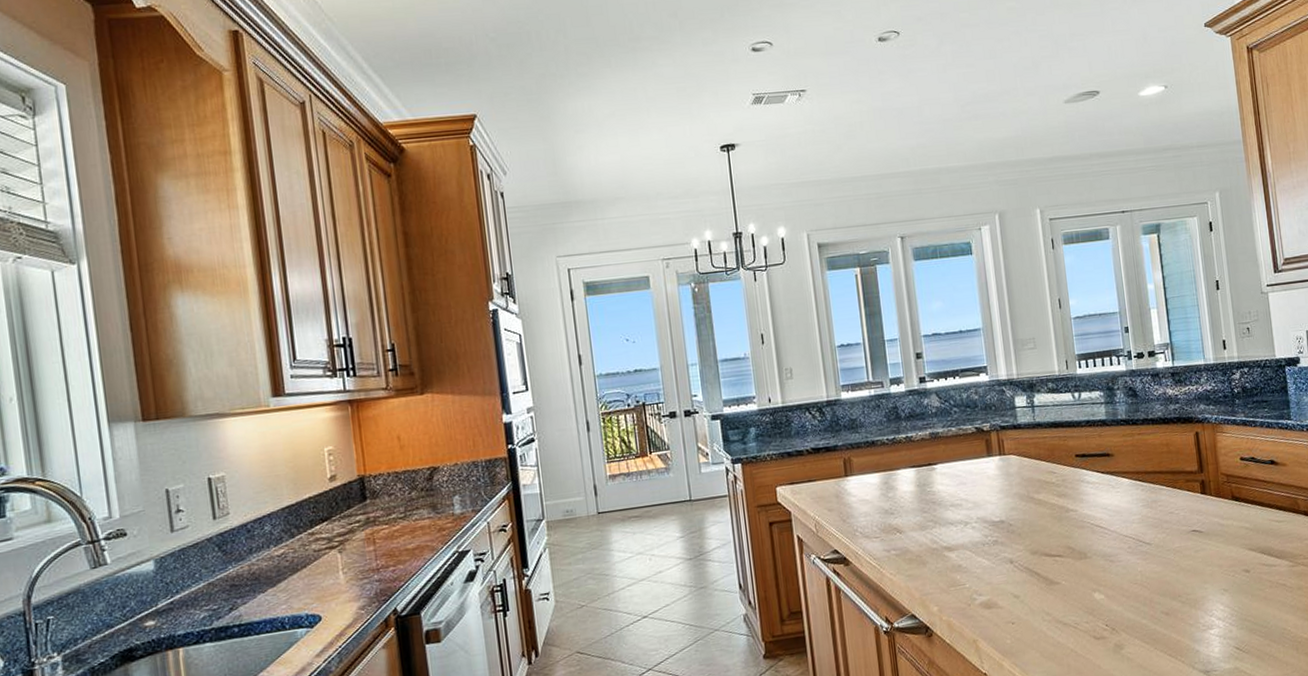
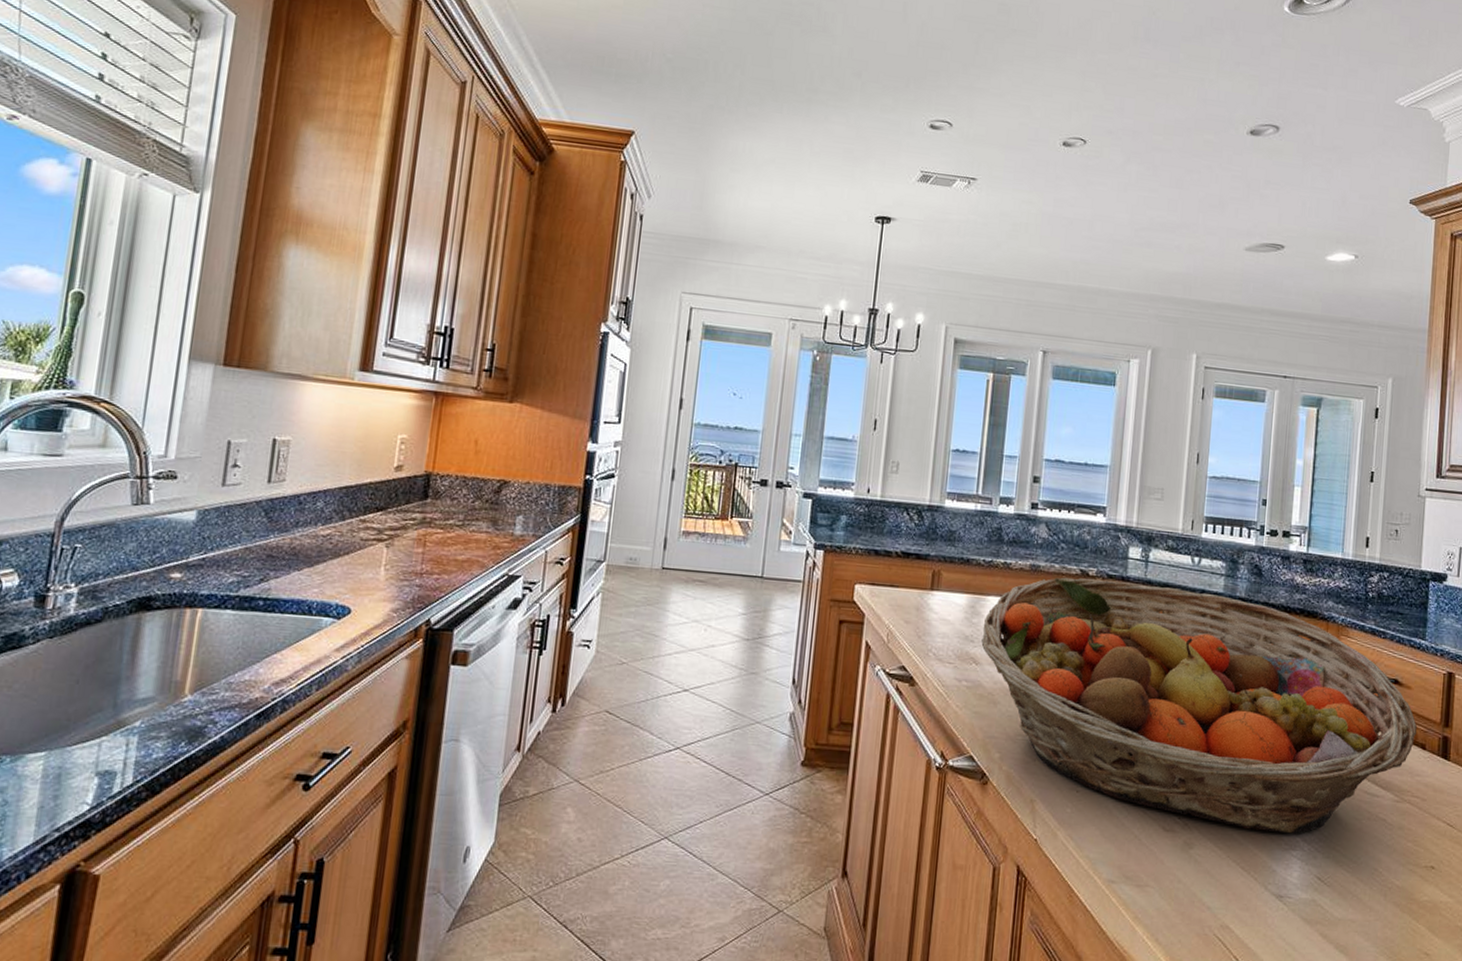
fruit basket: none [899,421,1298,623] -> present [981,577,1417,834]

